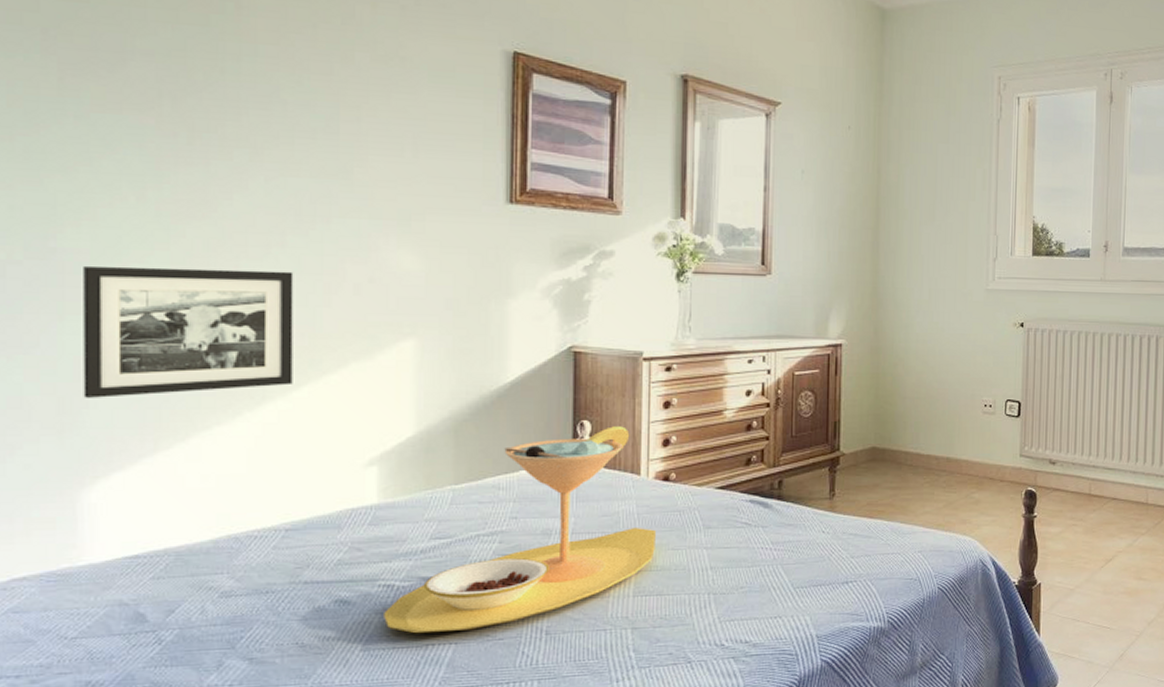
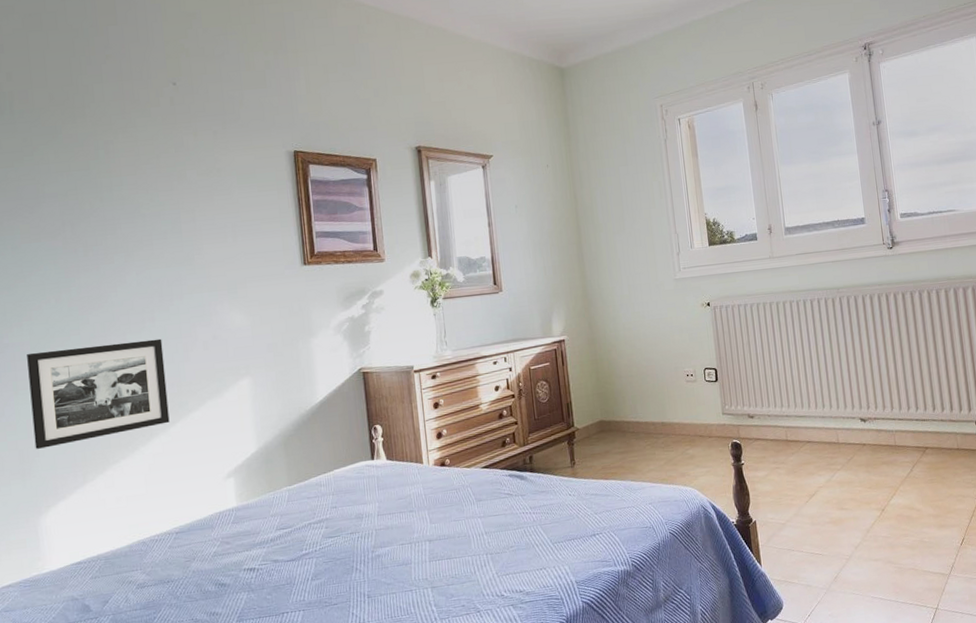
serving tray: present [384,426,656,634] -> none [250,426,441,605]

